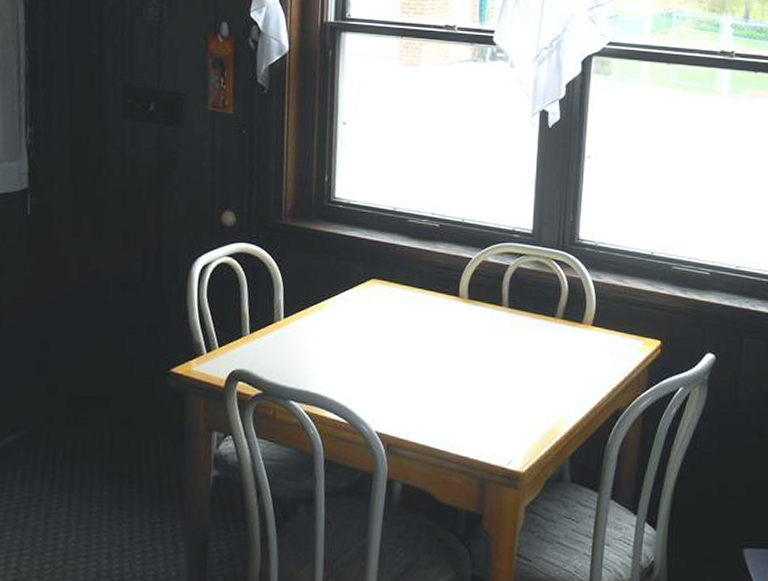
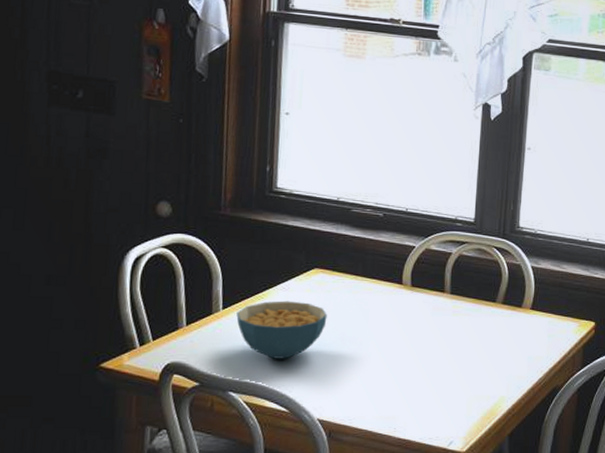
cereal bowl: none [297,311,385,370] -> present [236,301,327,359]

